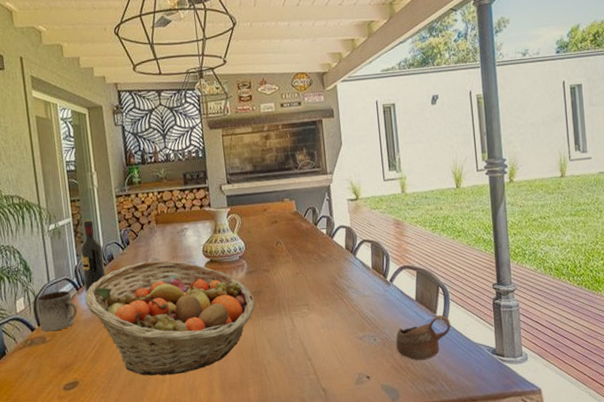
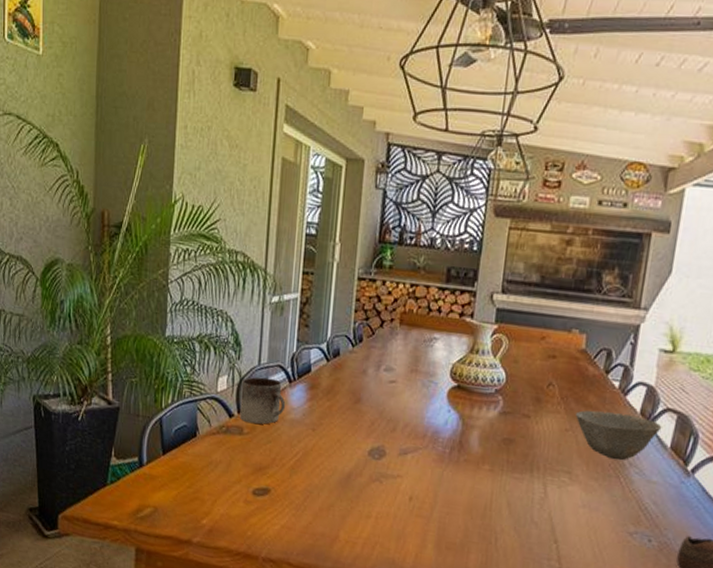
wine bottle: present [80,219,105,292] -> none [299,300,329,388]
fruit basket: present [84,260,255,376] -> none [296,367,503,515]
ceramic bowl: none [301,251,363,287] -> present [576,410,662,461]

